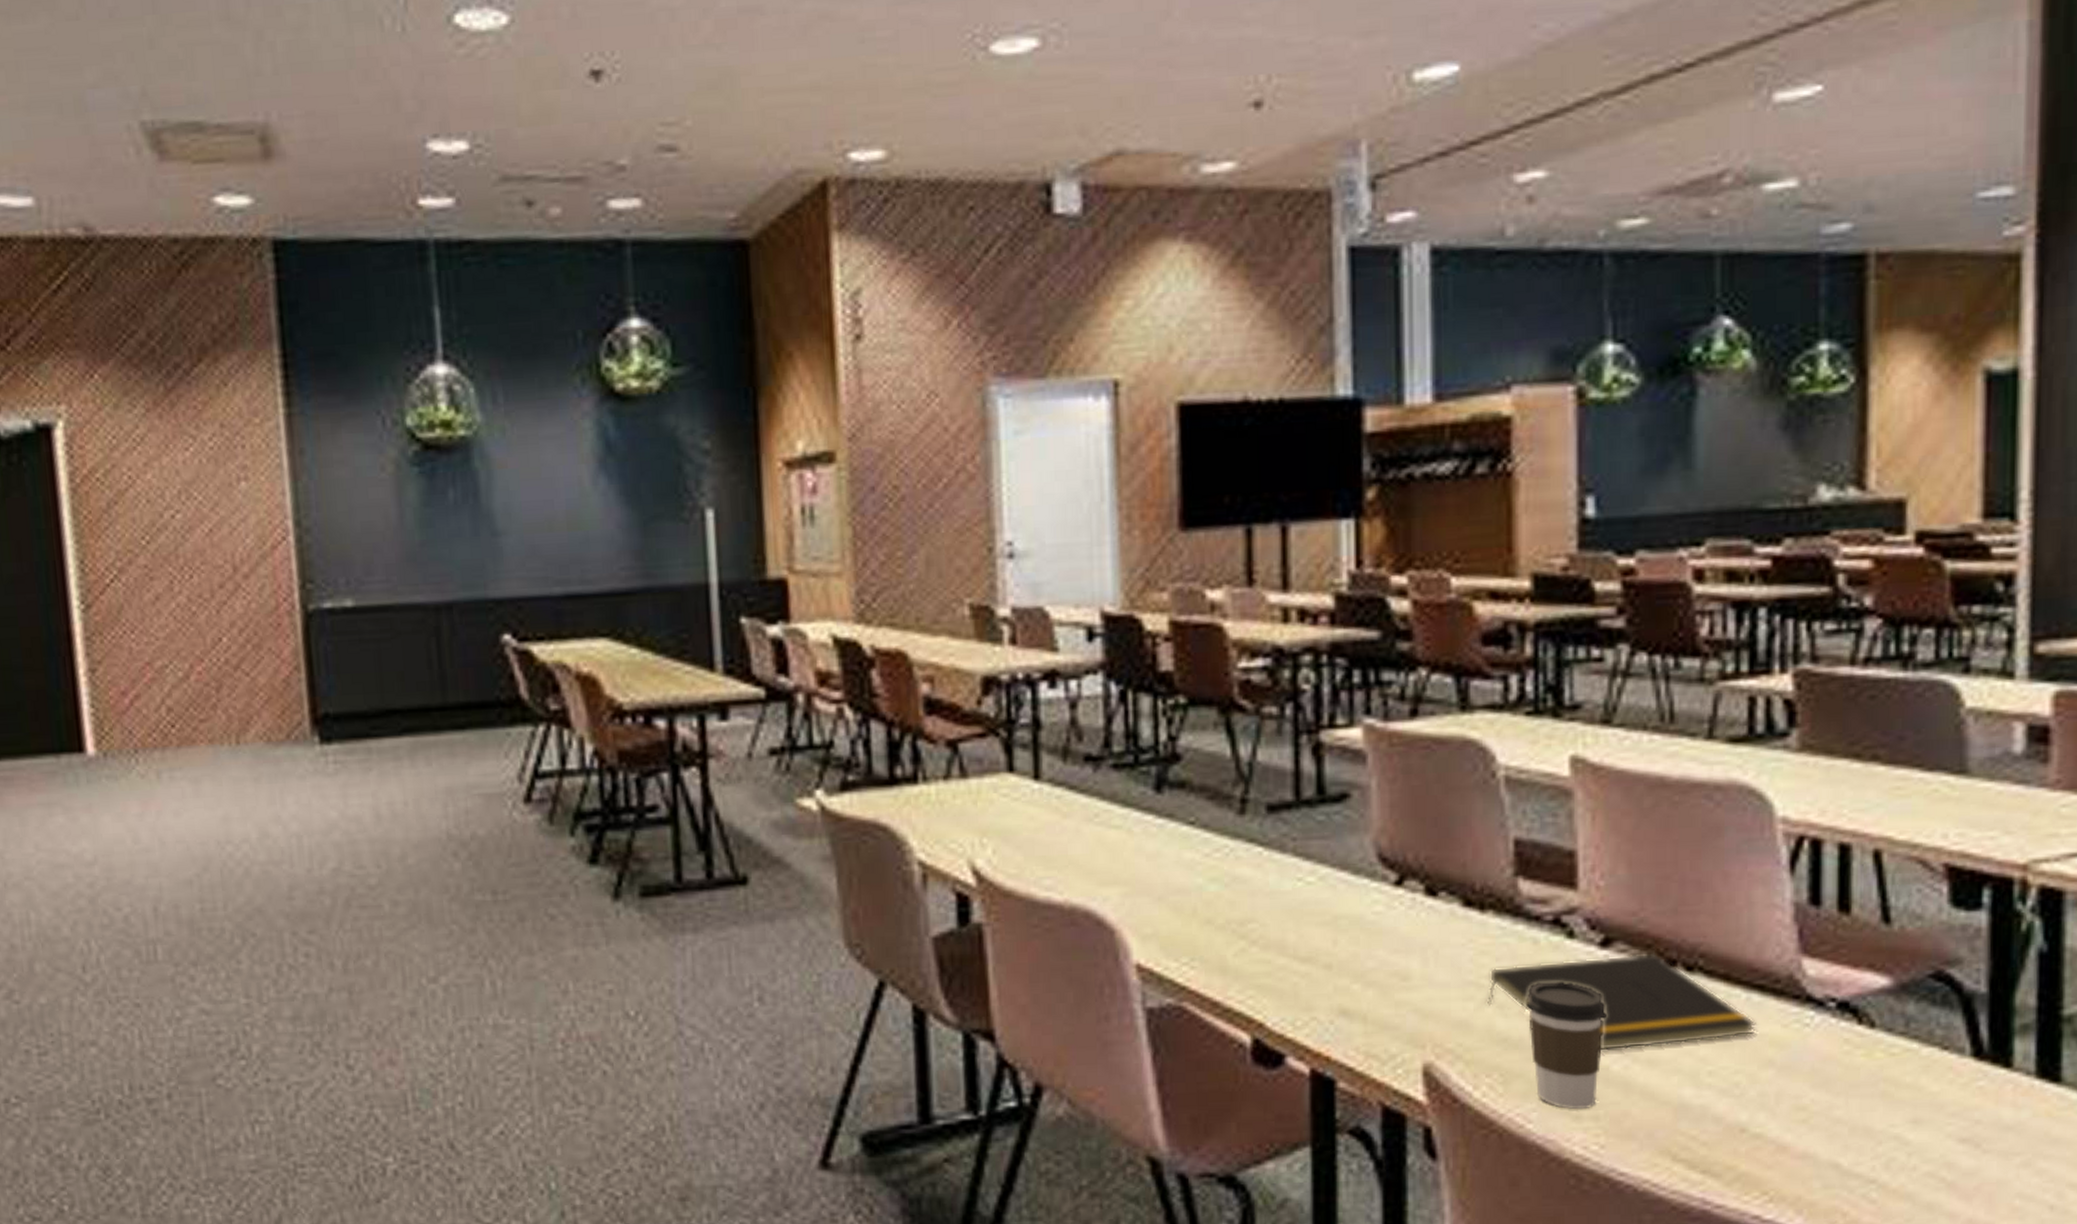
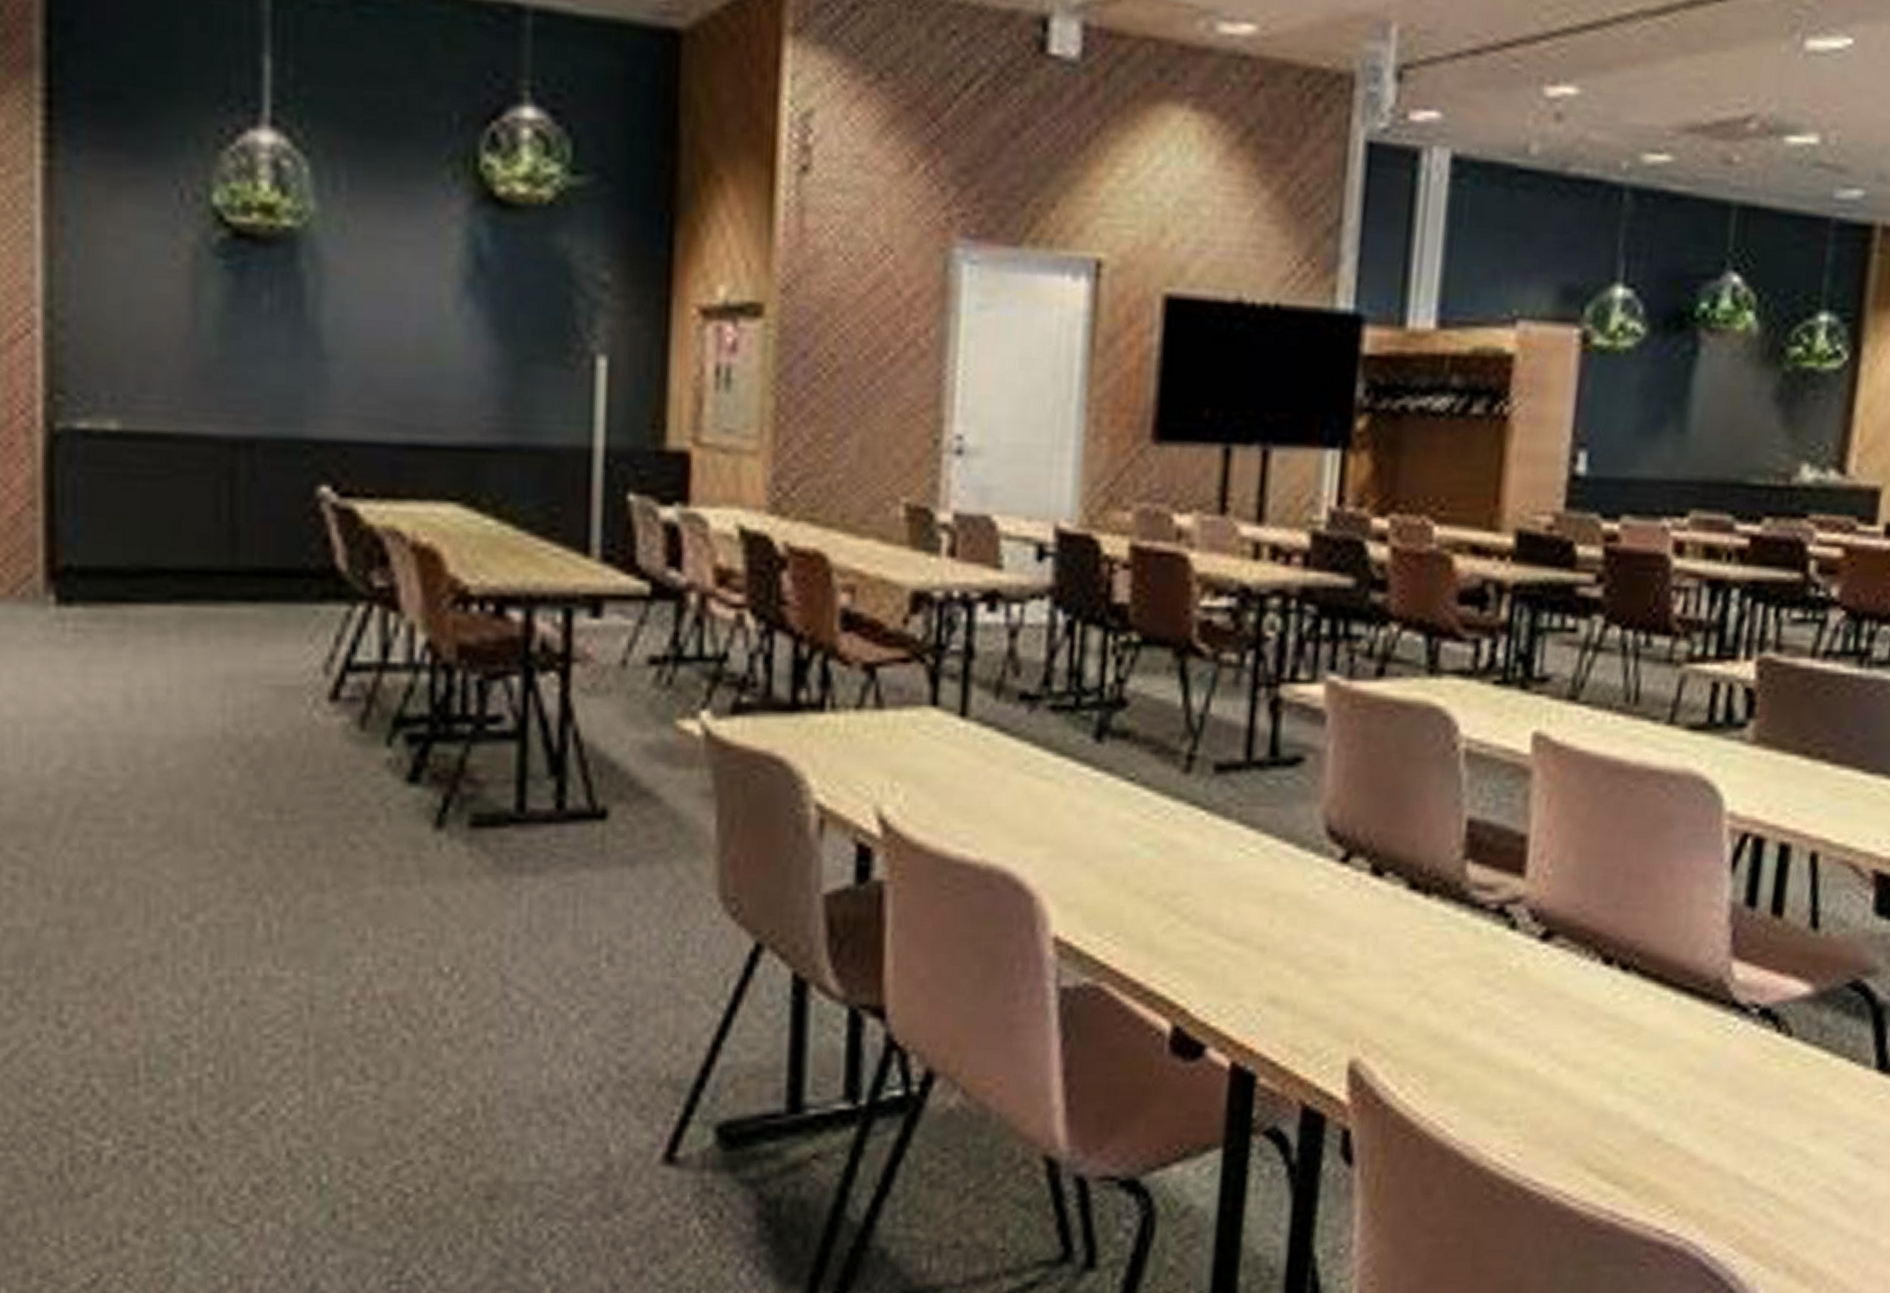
notepad: present [1487,953,1756,1051] -> none [1422,949,1682,1052]
coffee cup: present [1527,982,1605,1109] -> none [1460,976,1539,1113]

